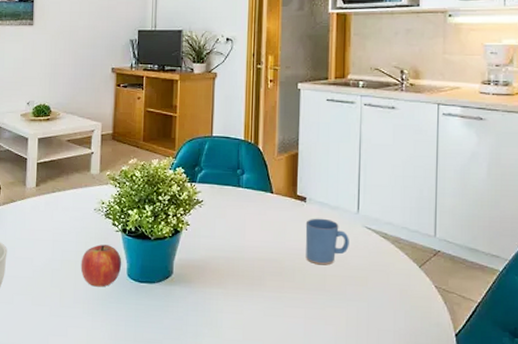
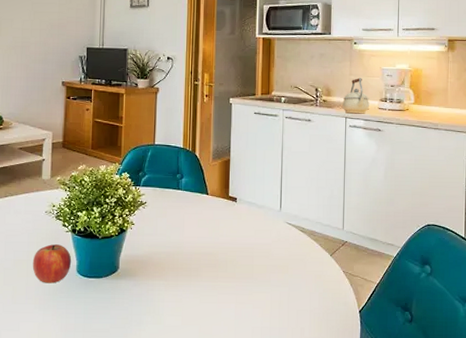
mug: present [305,218,349,265] -> none [236,216,273,257]
kettle: none [434,56,468,100] -> present [342,77,369,114]

